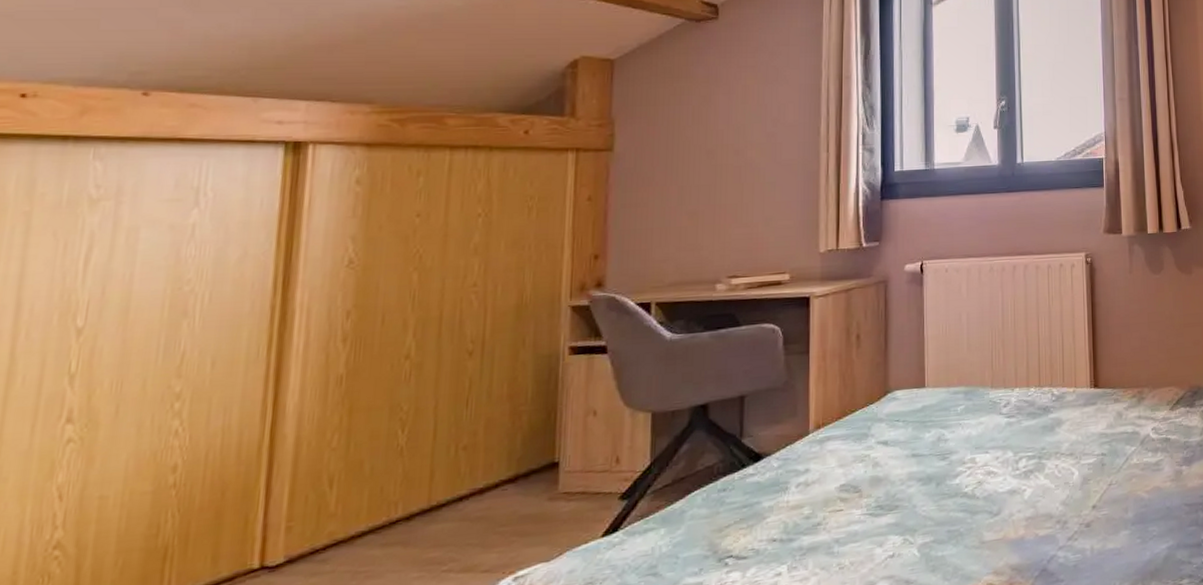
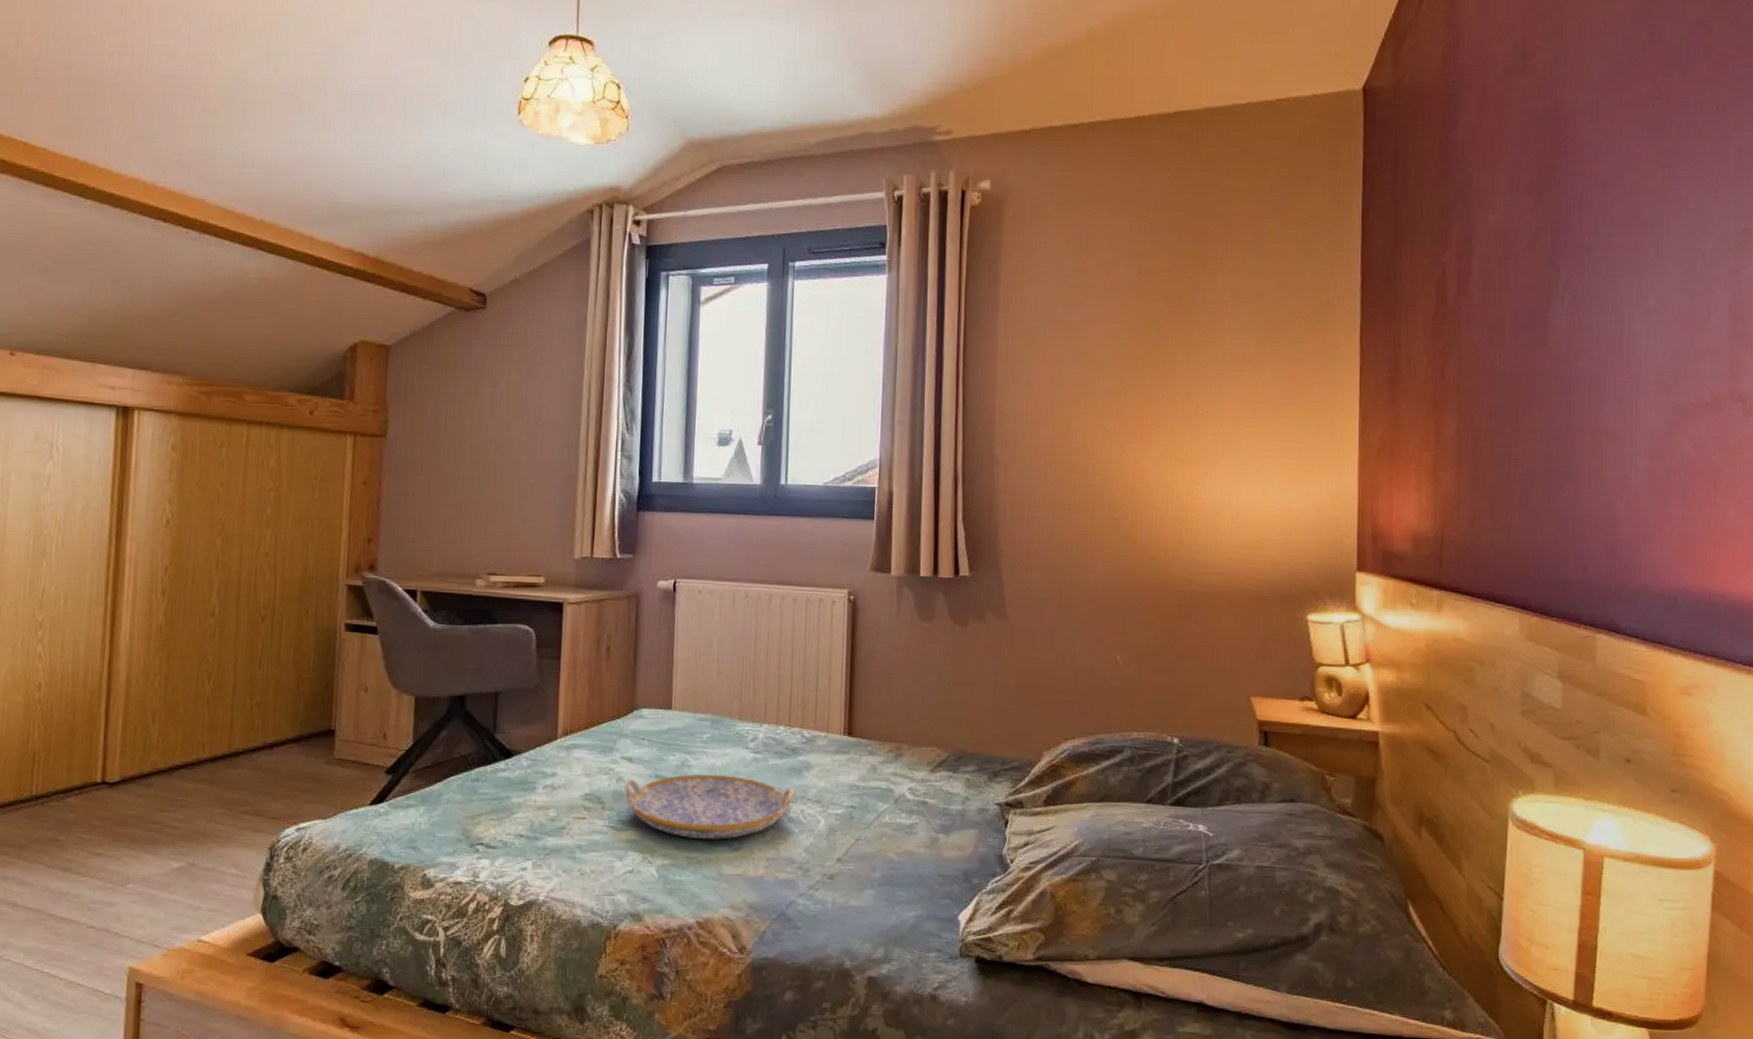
serving tray: none [881,442,1050,512] -> present [624,774,796,841]

